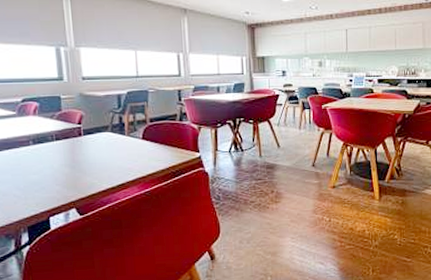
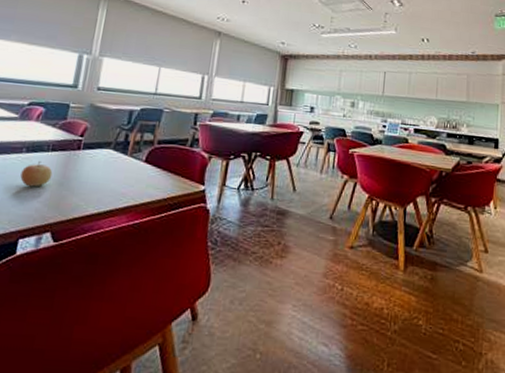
fruit: none [34,151,63,174] -> present [20,161,53,187]

